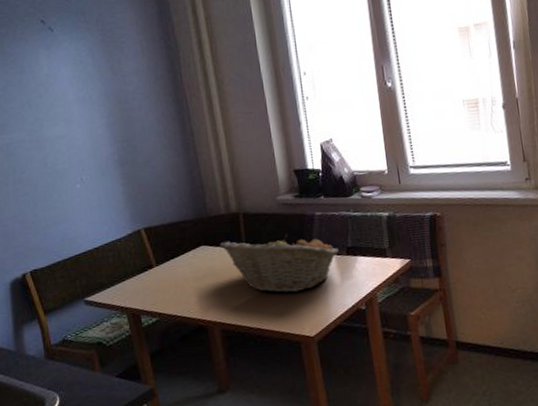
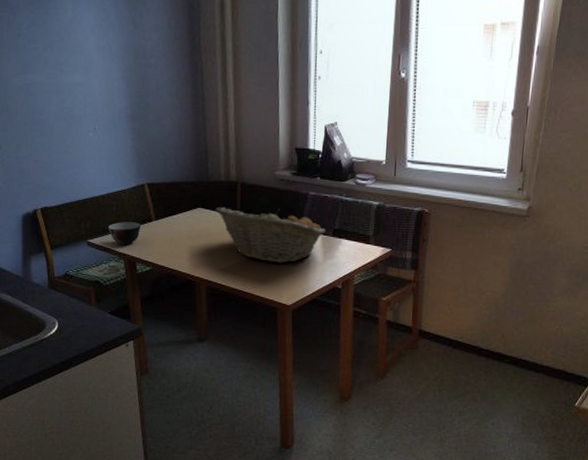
soup bowl: none [105,271,142,299] -> present [107,222,141,246]

